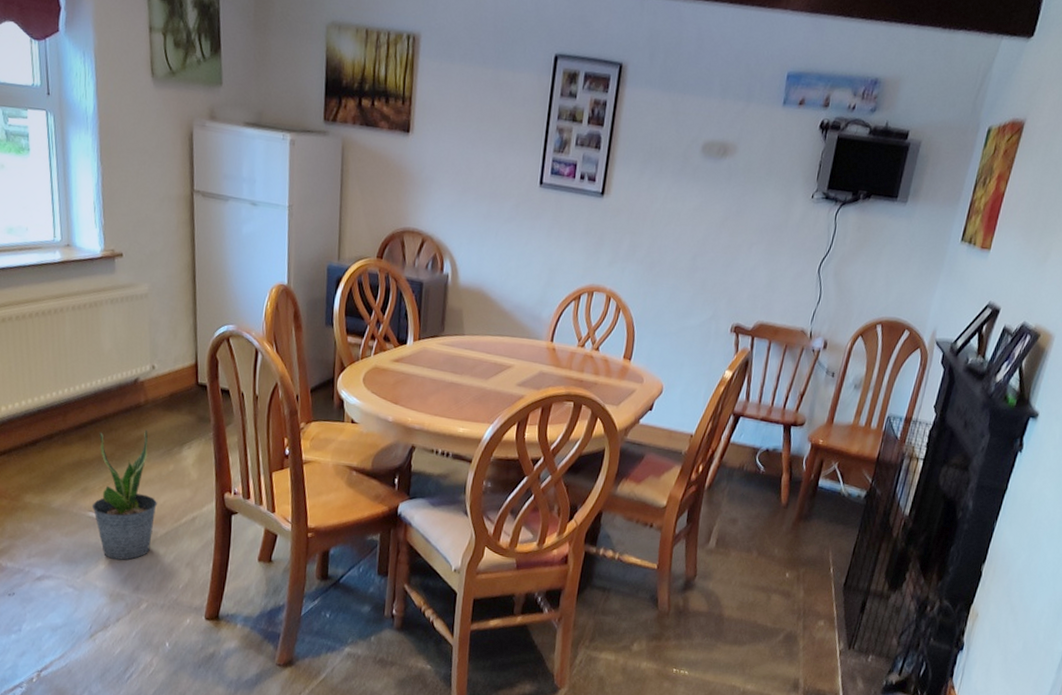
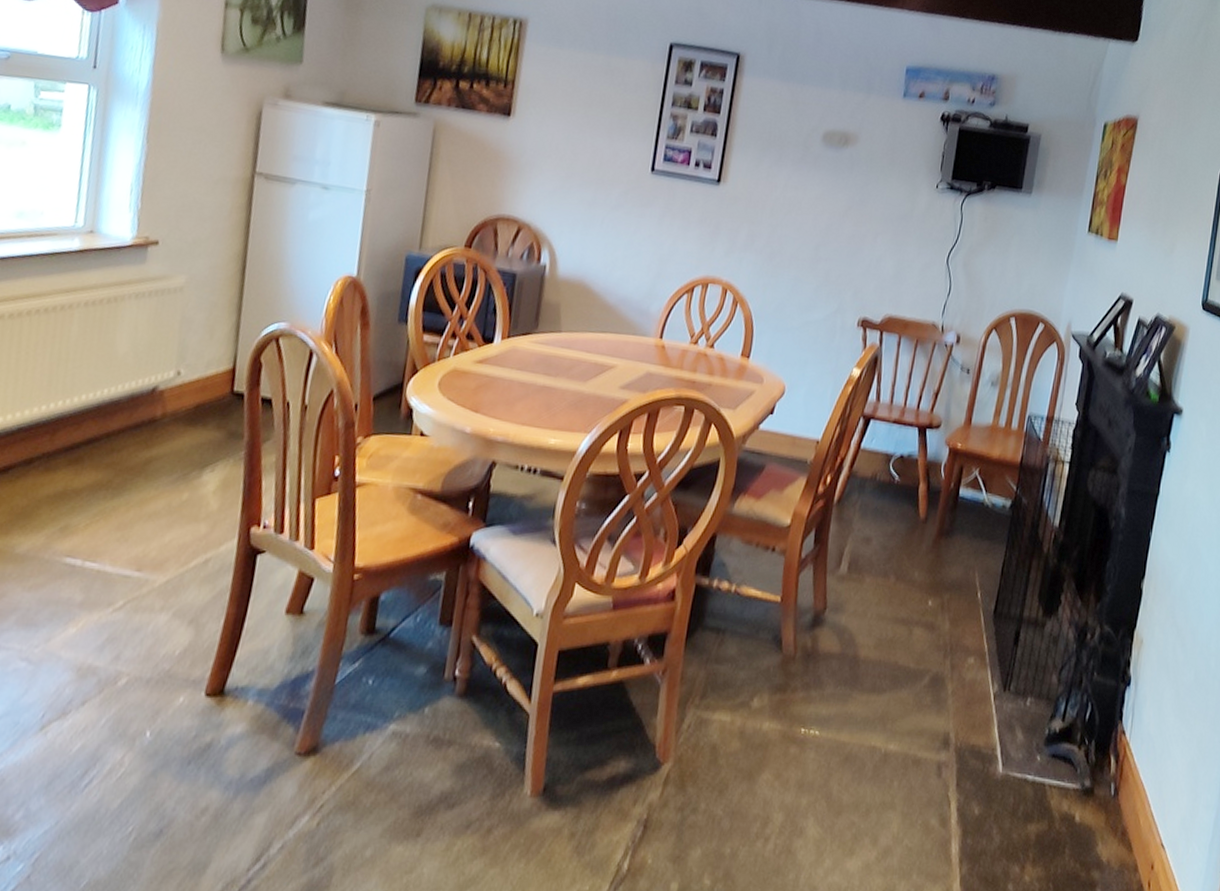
potted plant: present [91,429,158,560] -> none [70,449,162,620]

